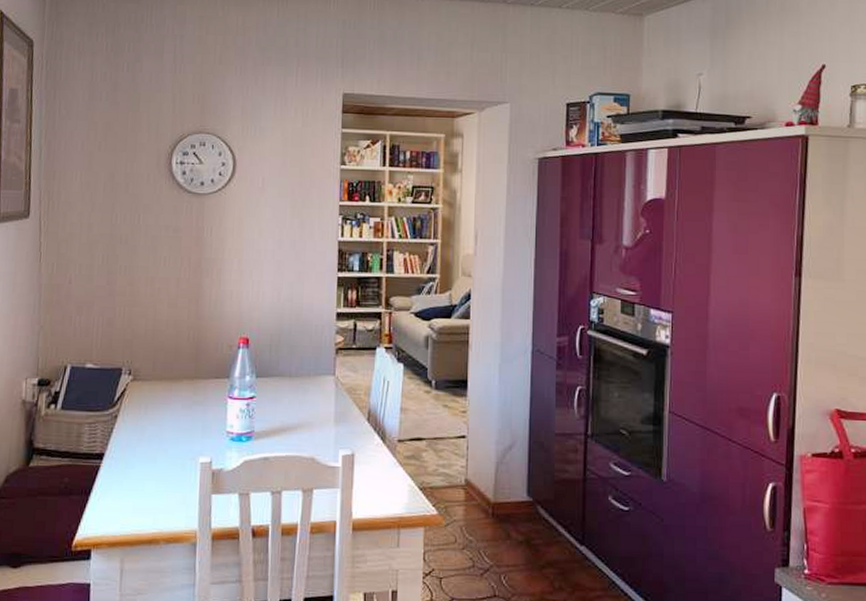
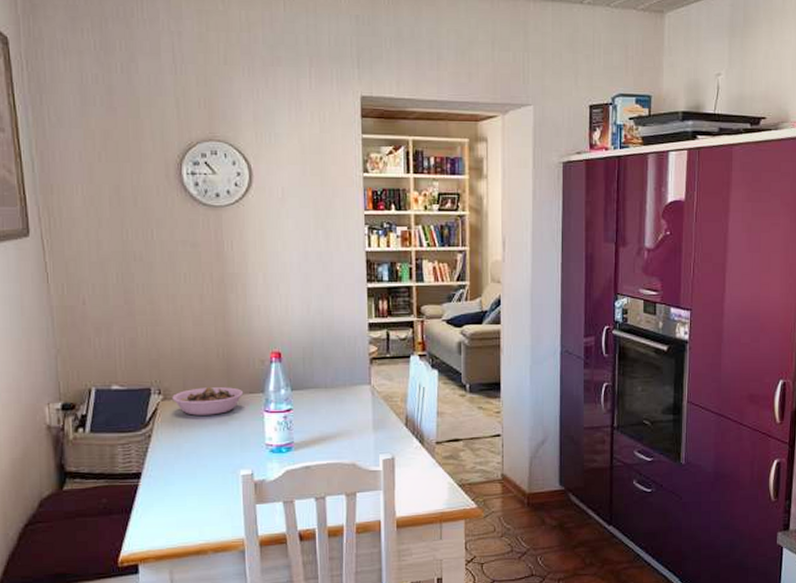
bowl: none [141,370,210,399] -> present [172,387,244,416]

